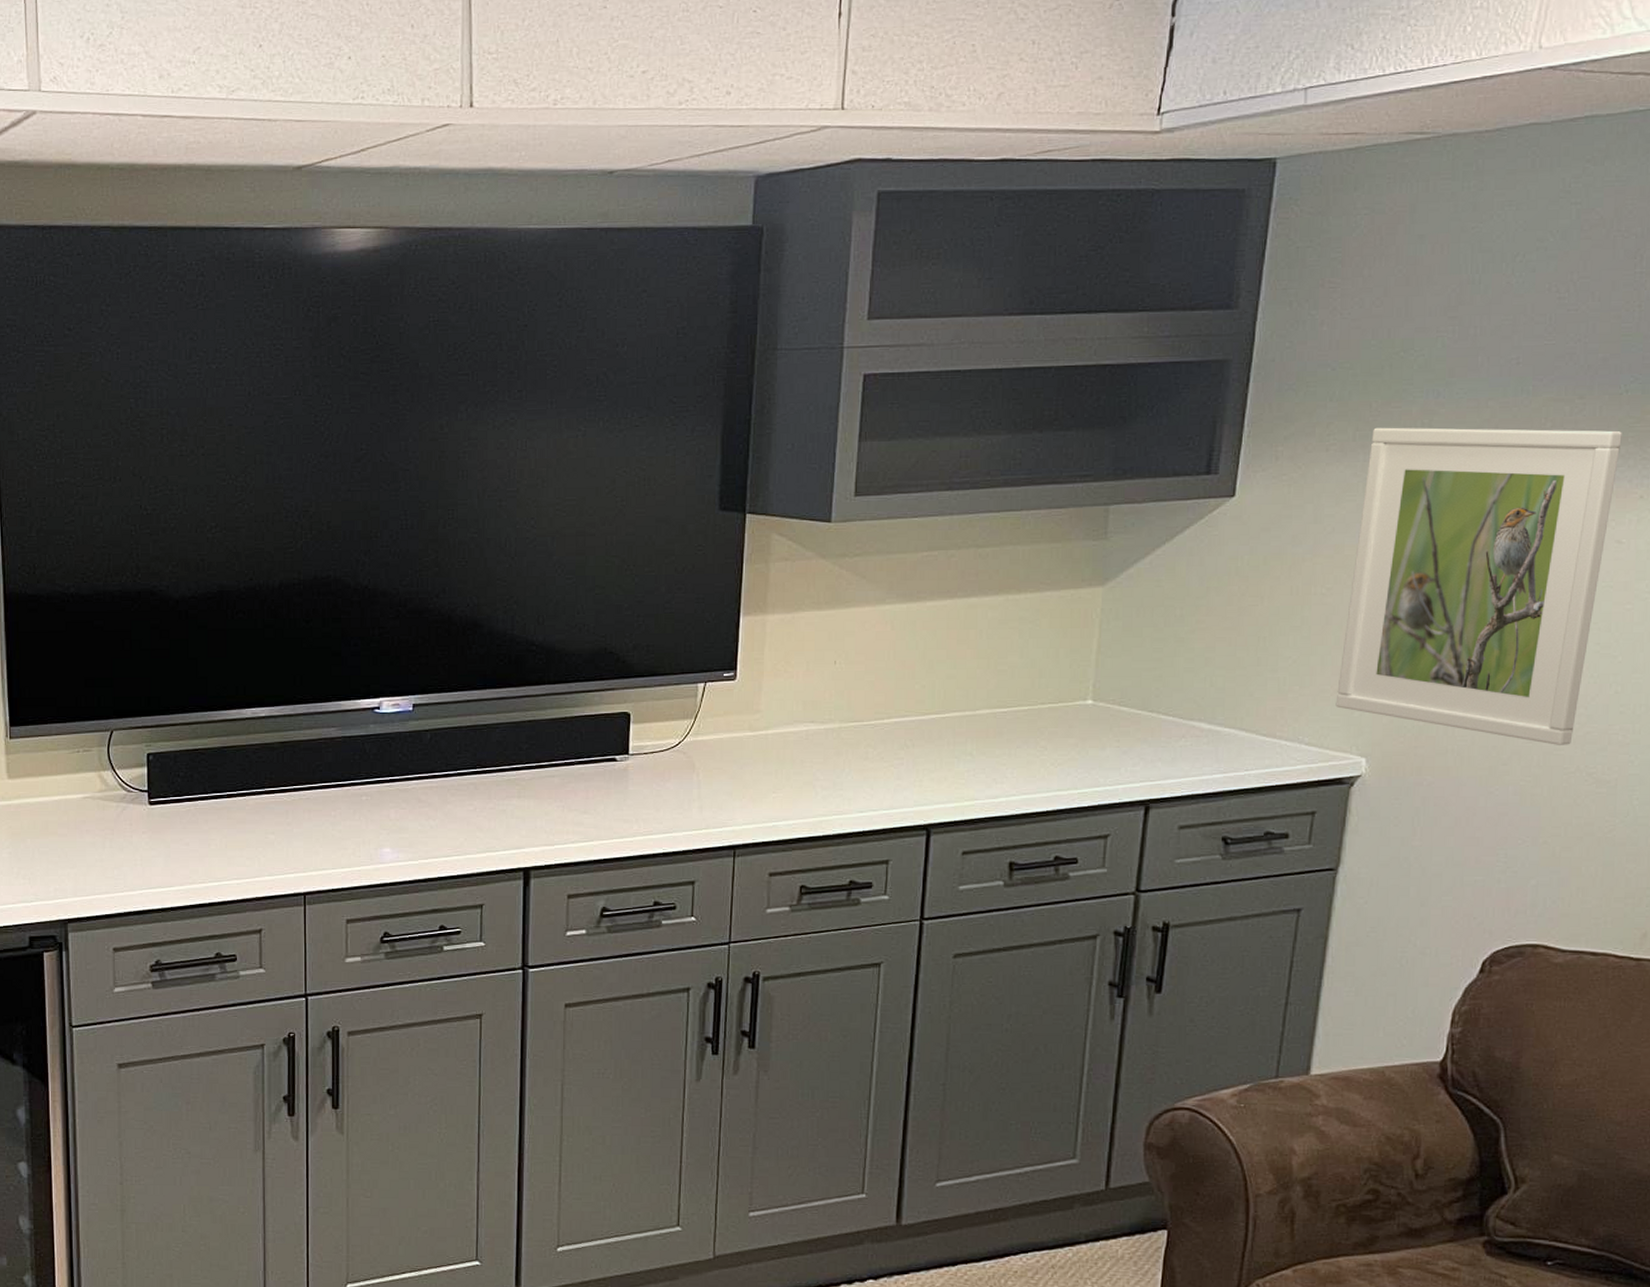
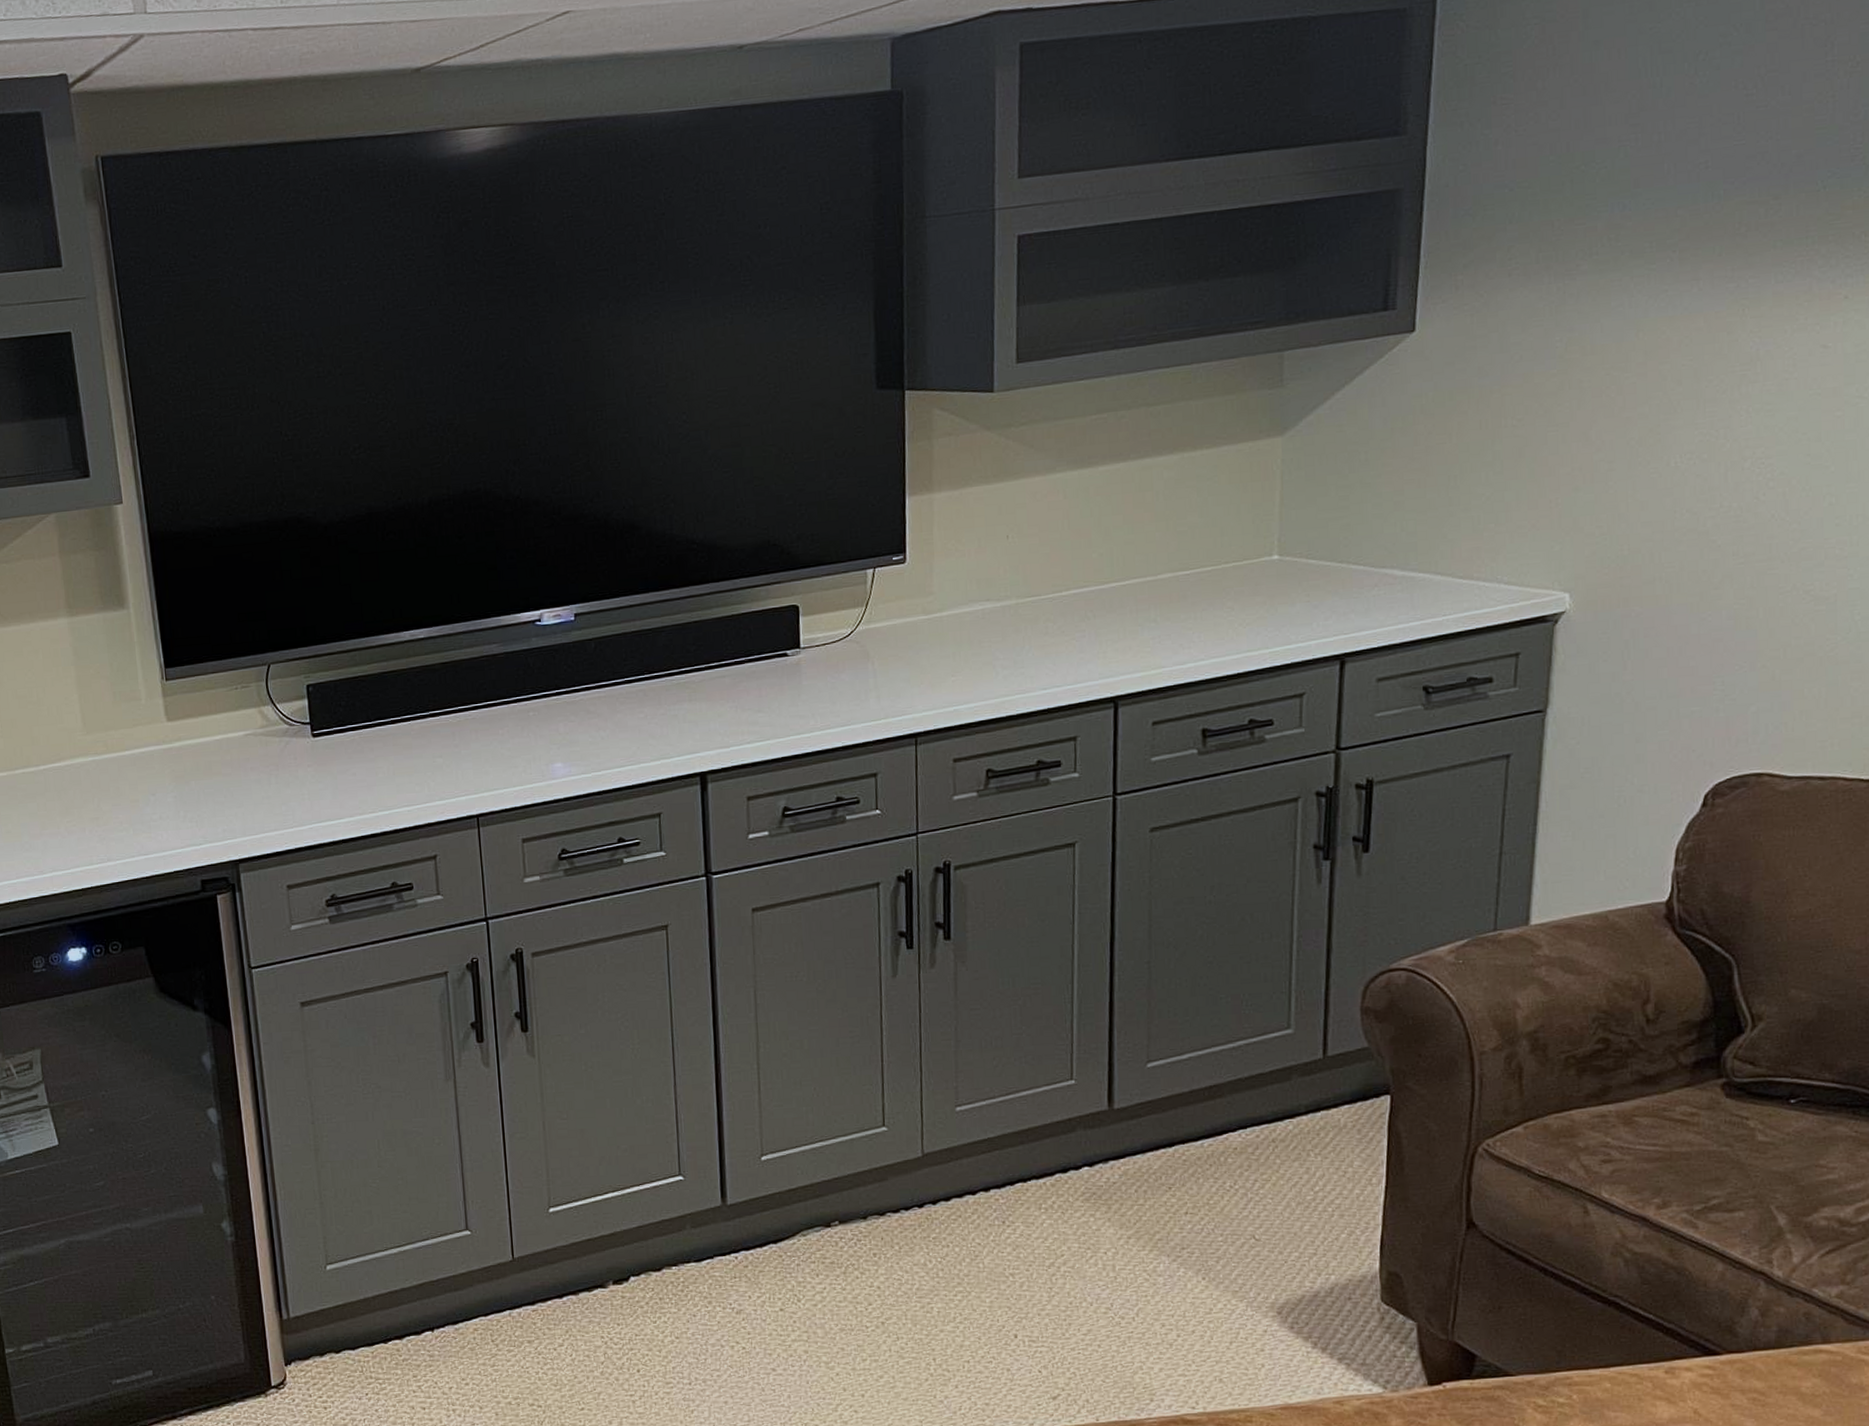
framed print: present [1335,427,1622,745] -> none [1534,229,1822,565]

